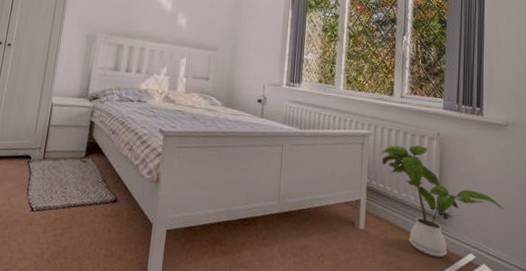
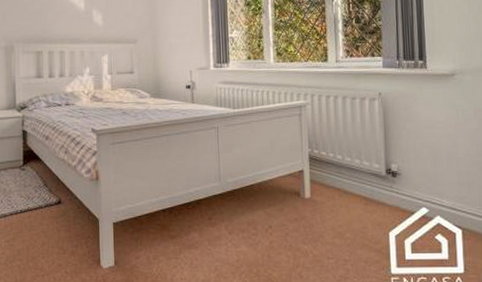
house plant: present [381,145,504,258] -> none [321,108,456,215]

